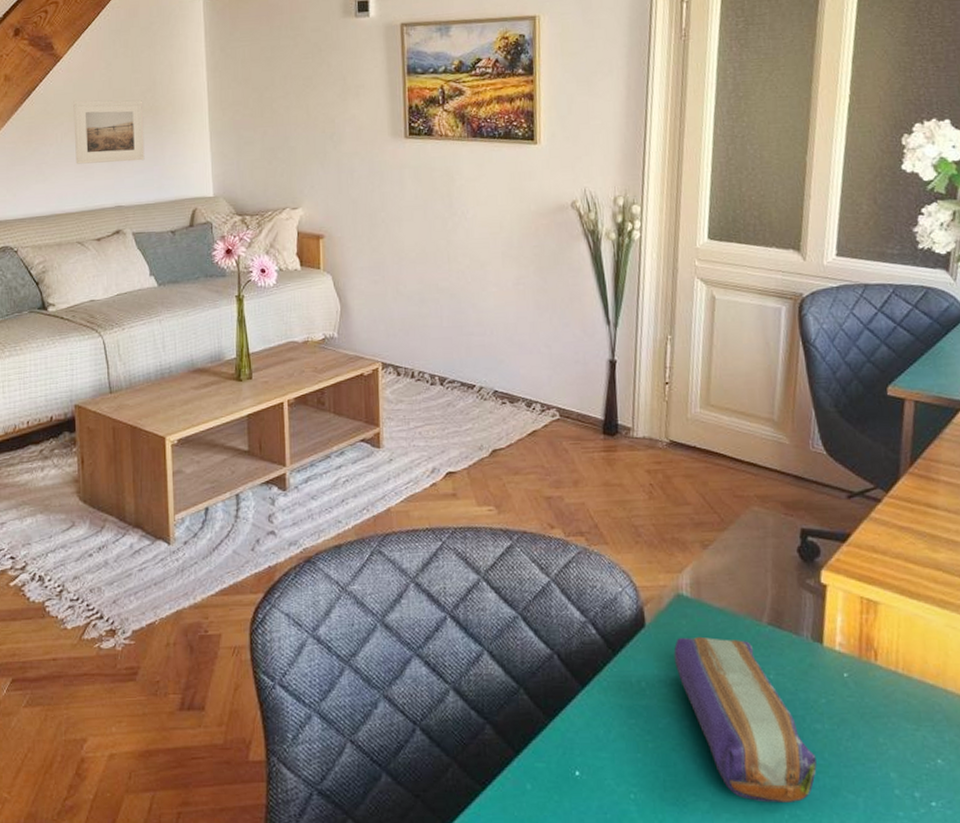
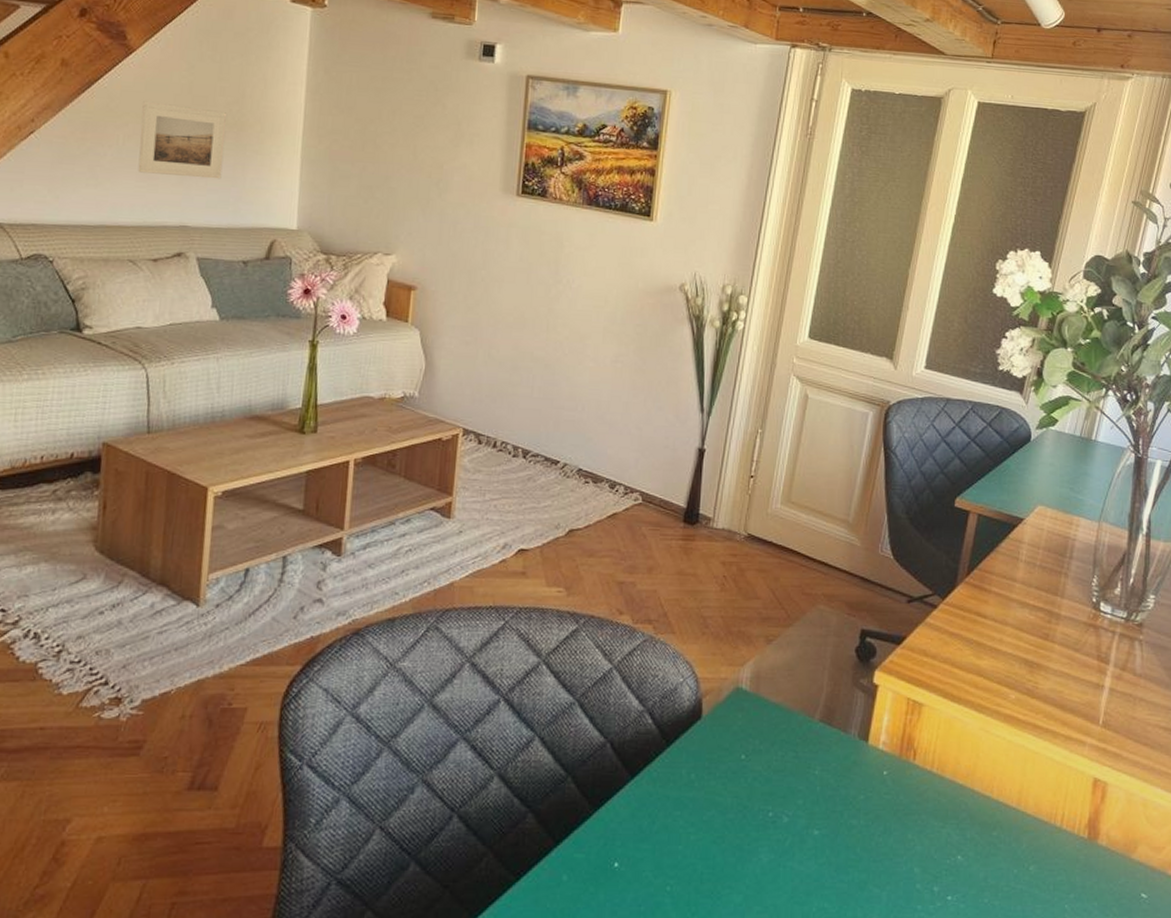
pencil case: present [673,636,817,803] -> none [726,730,848,896]

